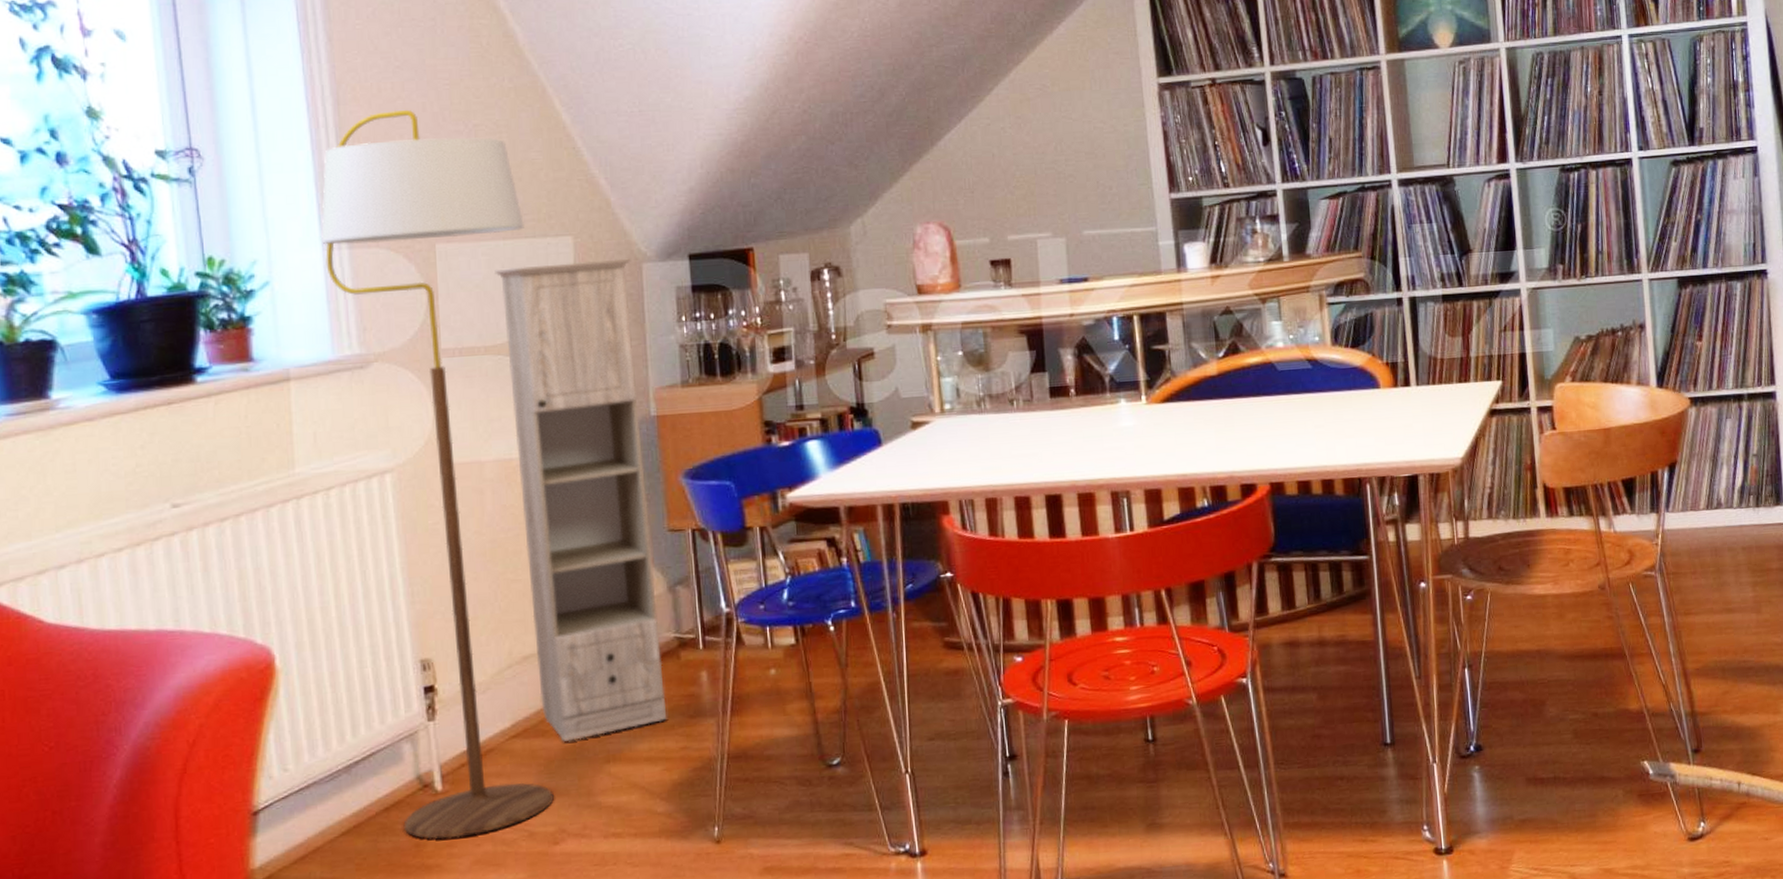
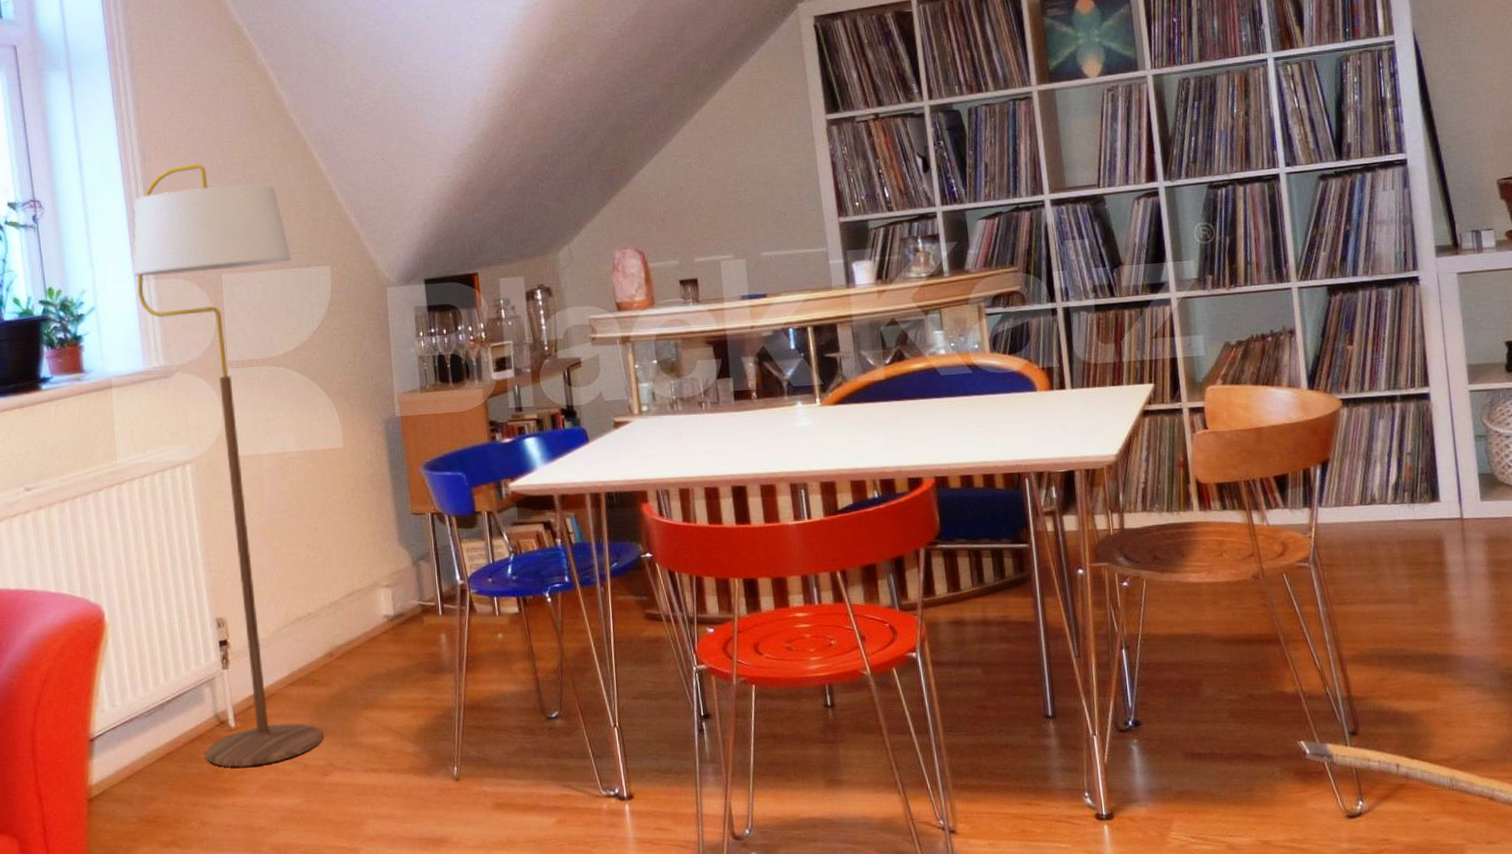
storage cabinet: present [495,258,667,741] -> none [268,283,414,690]

